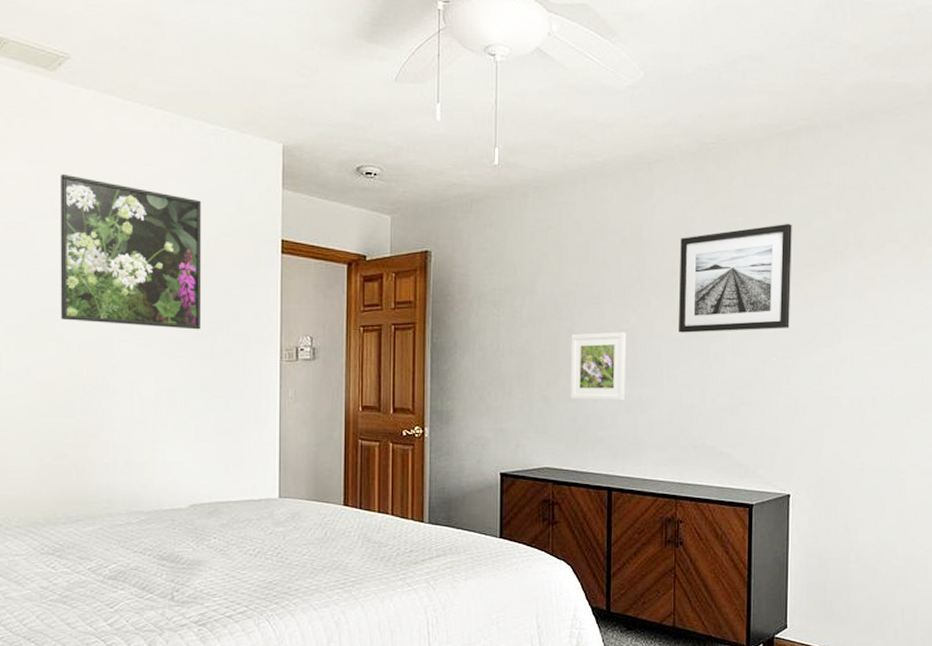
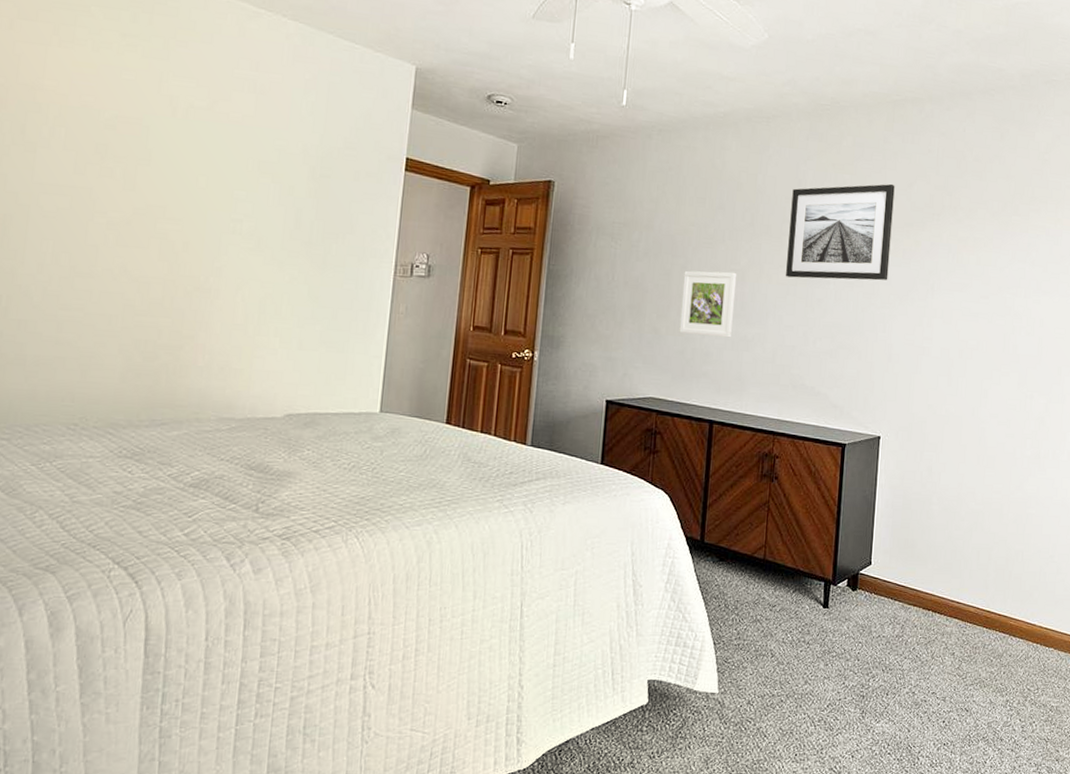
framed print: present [59,173,202,330] -> none [167,73,328,239]

